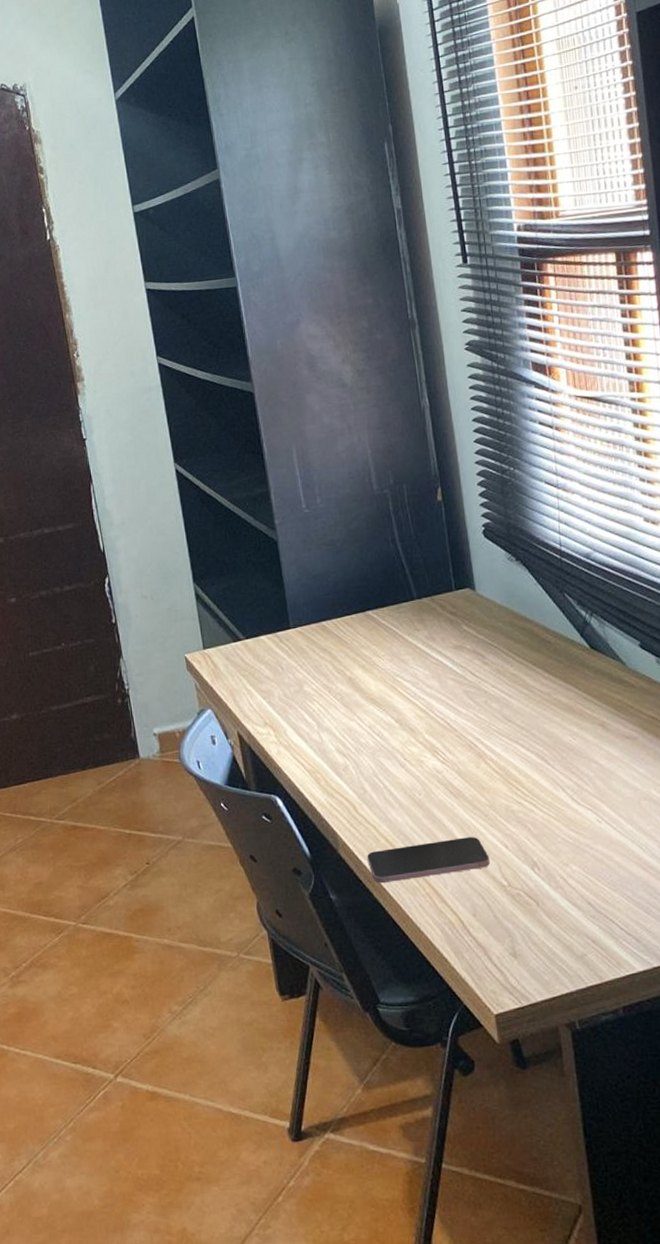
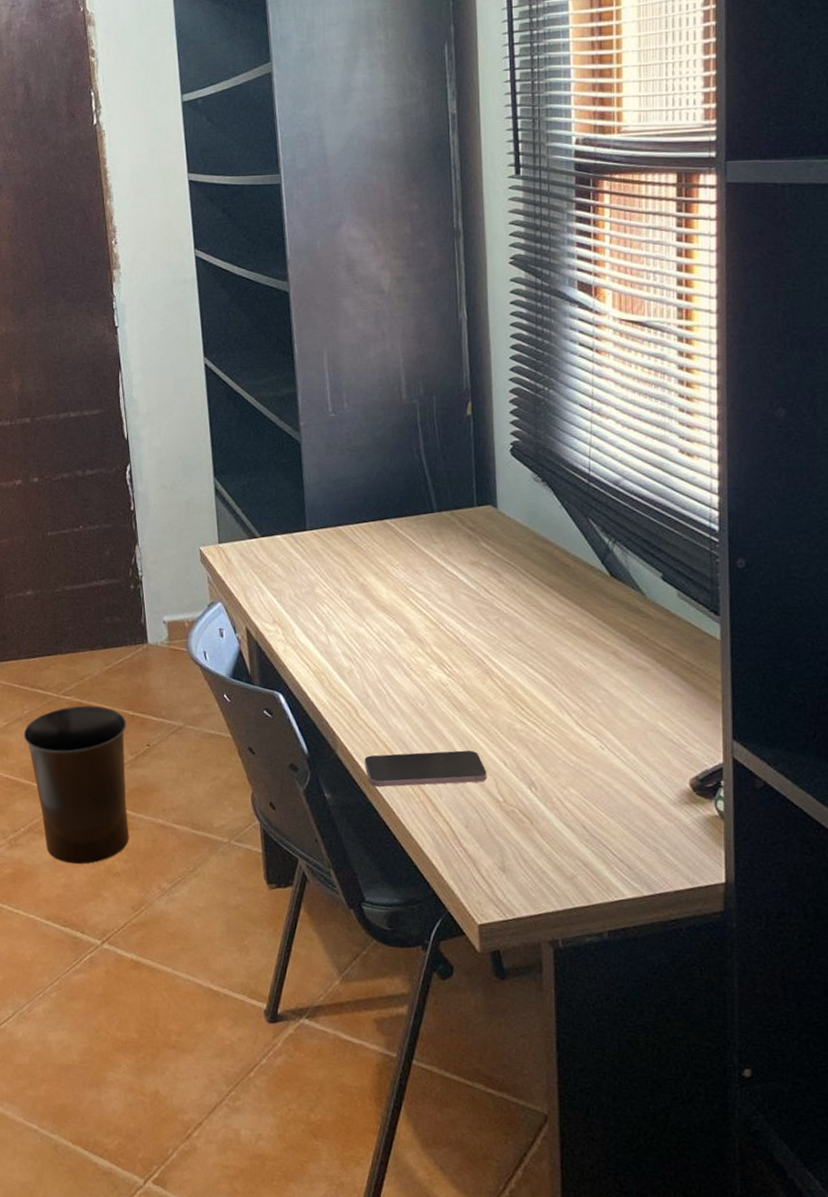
waste bin: none [18,828,135,995] -> present [23,705,129,864]

